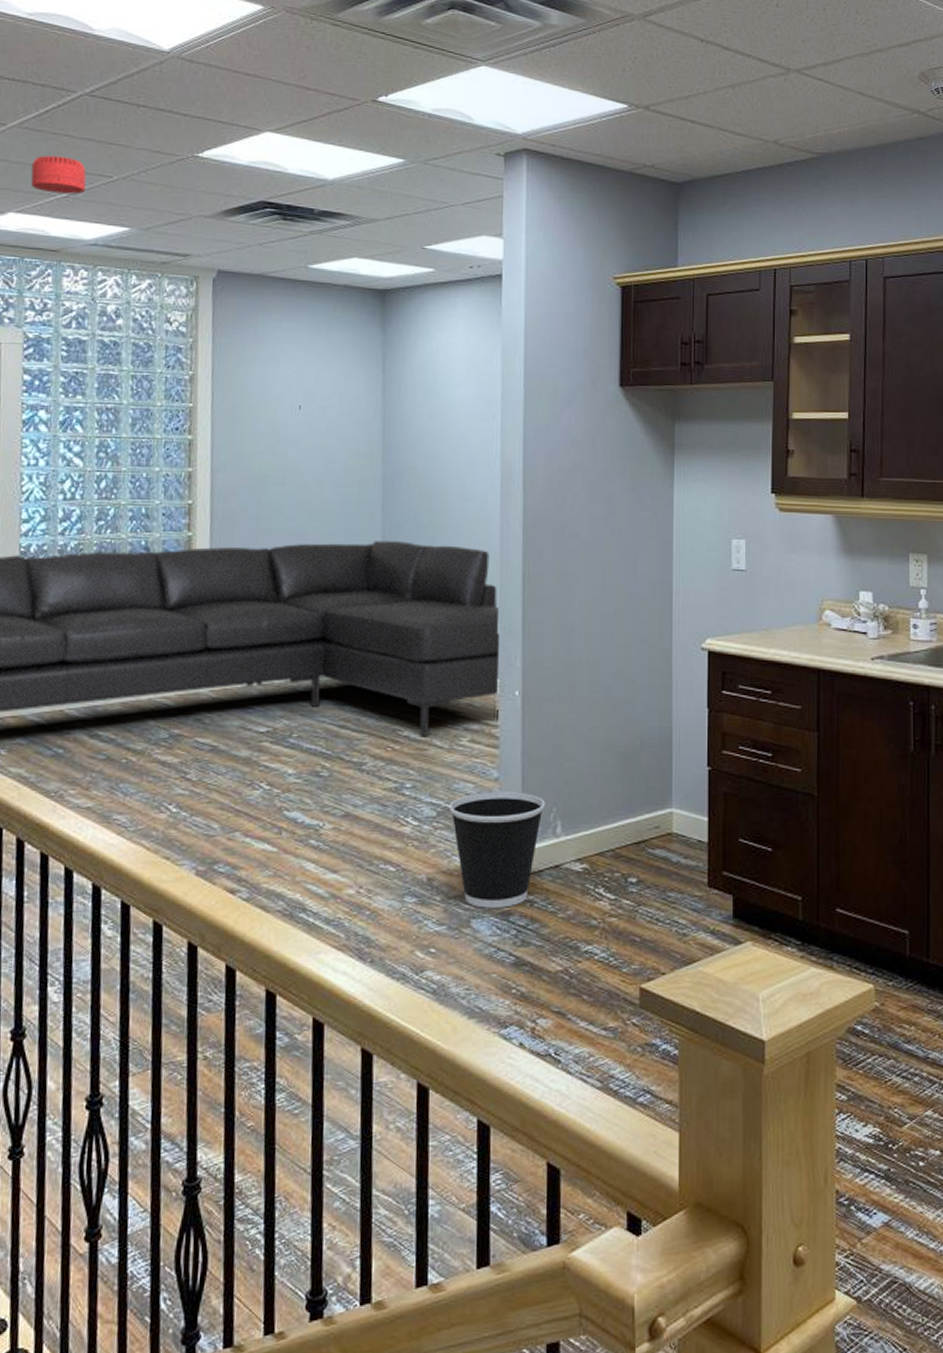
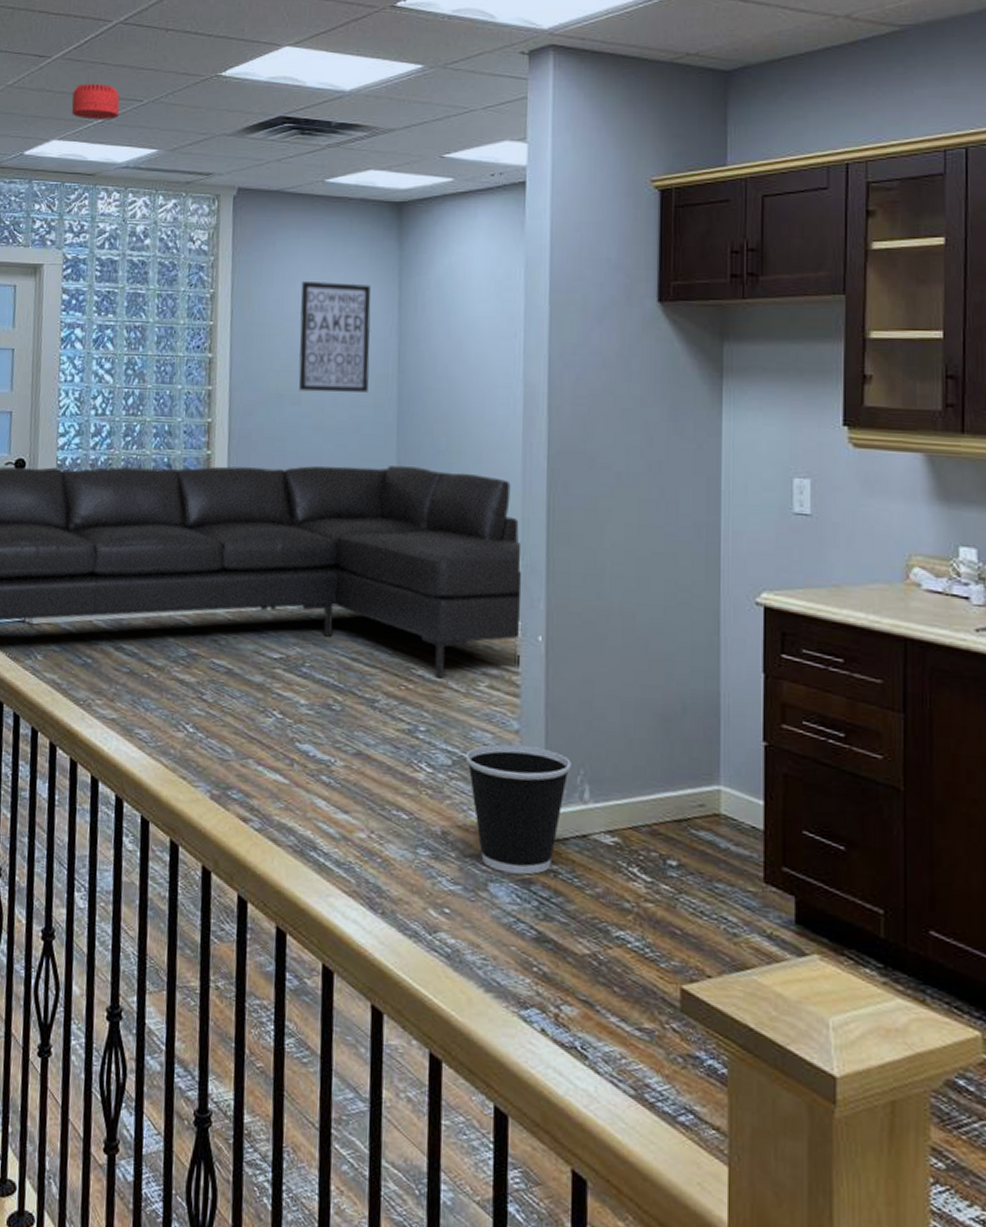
wall art: none [282,365,356,472] -> present [298,282,371,392]

